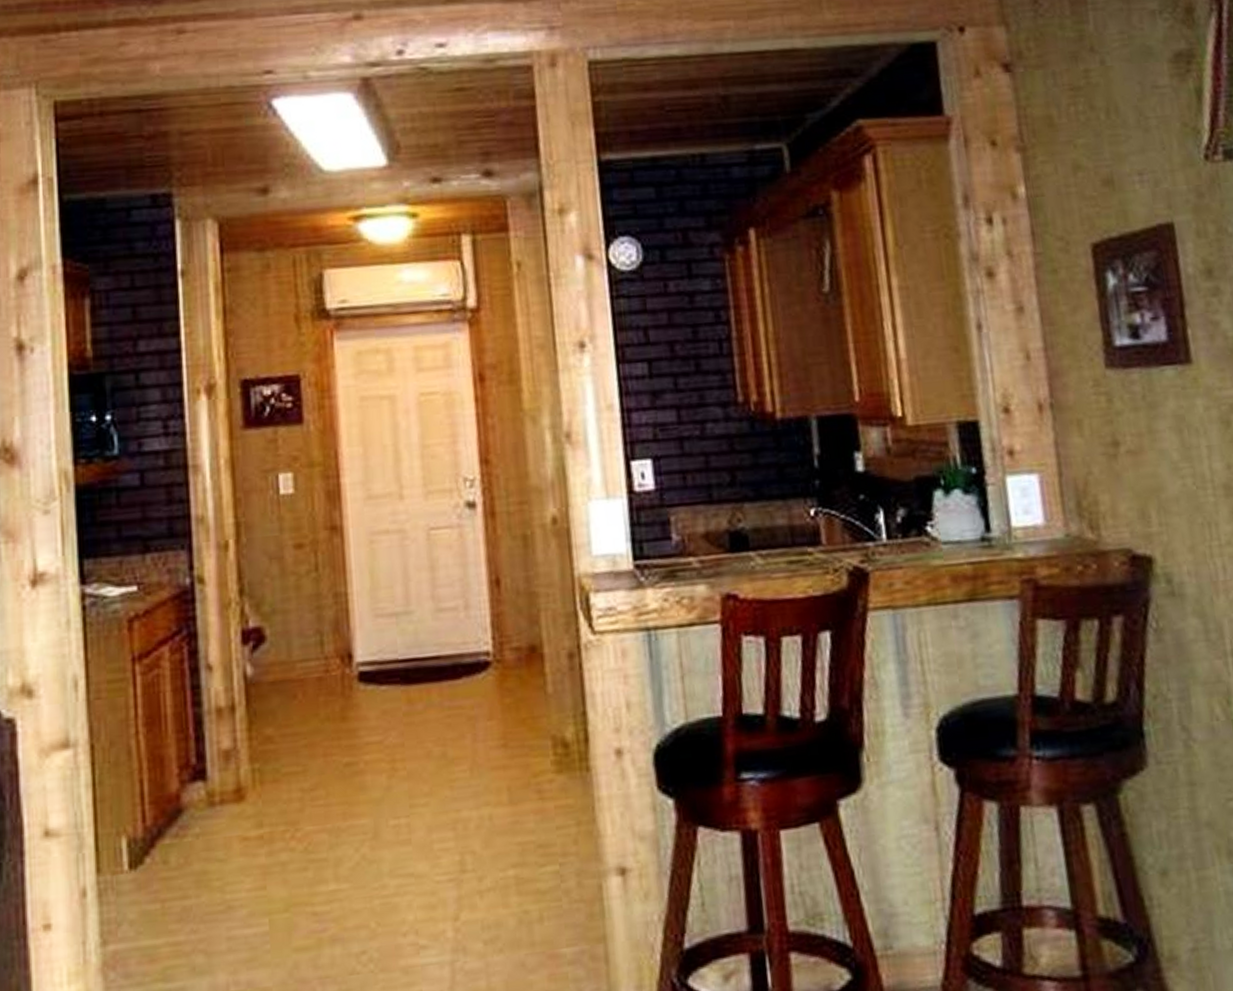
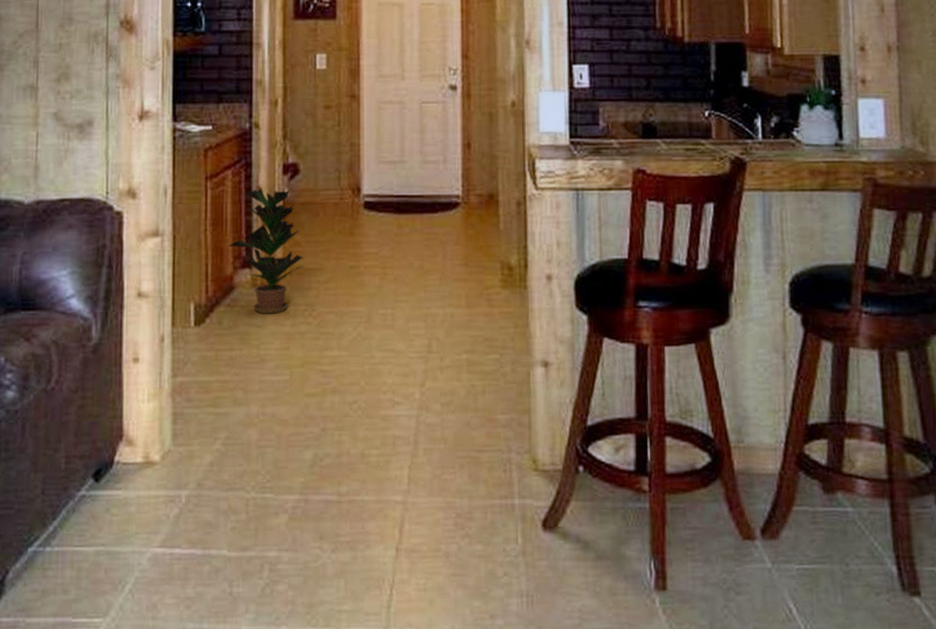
potted plant: none [169,666,279,843] -> present [227,188,304,314]

